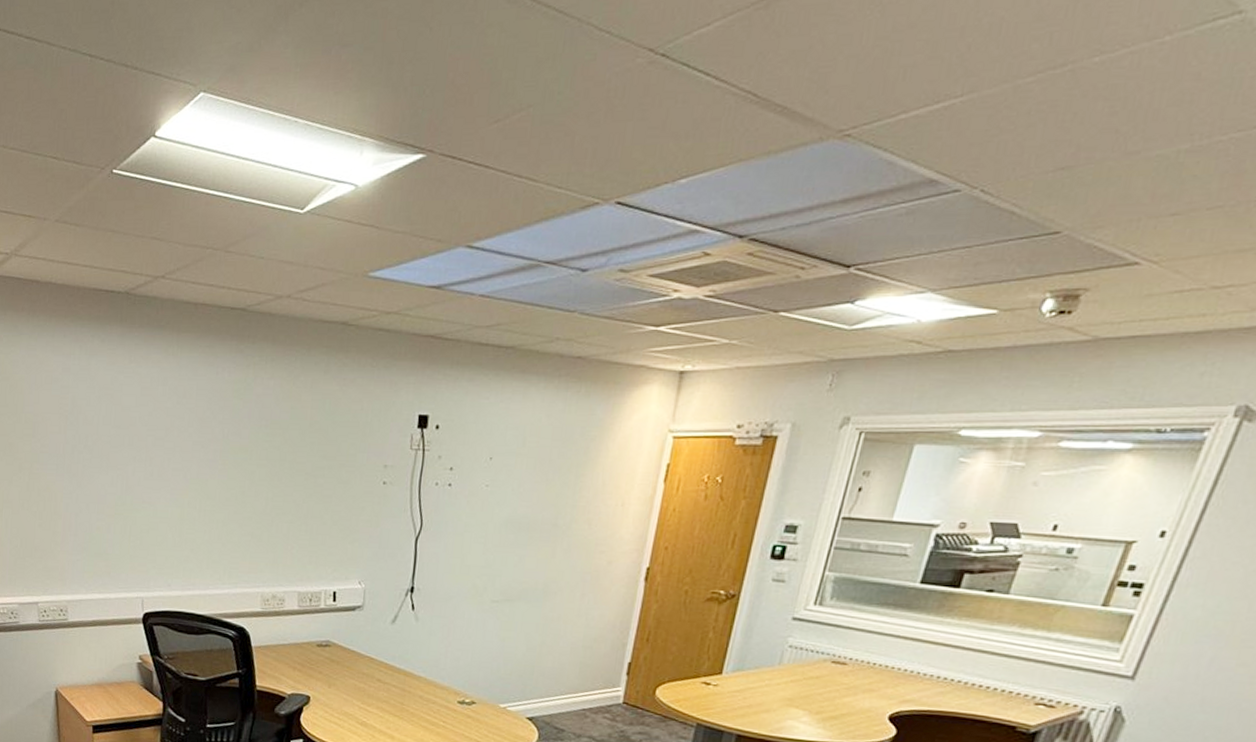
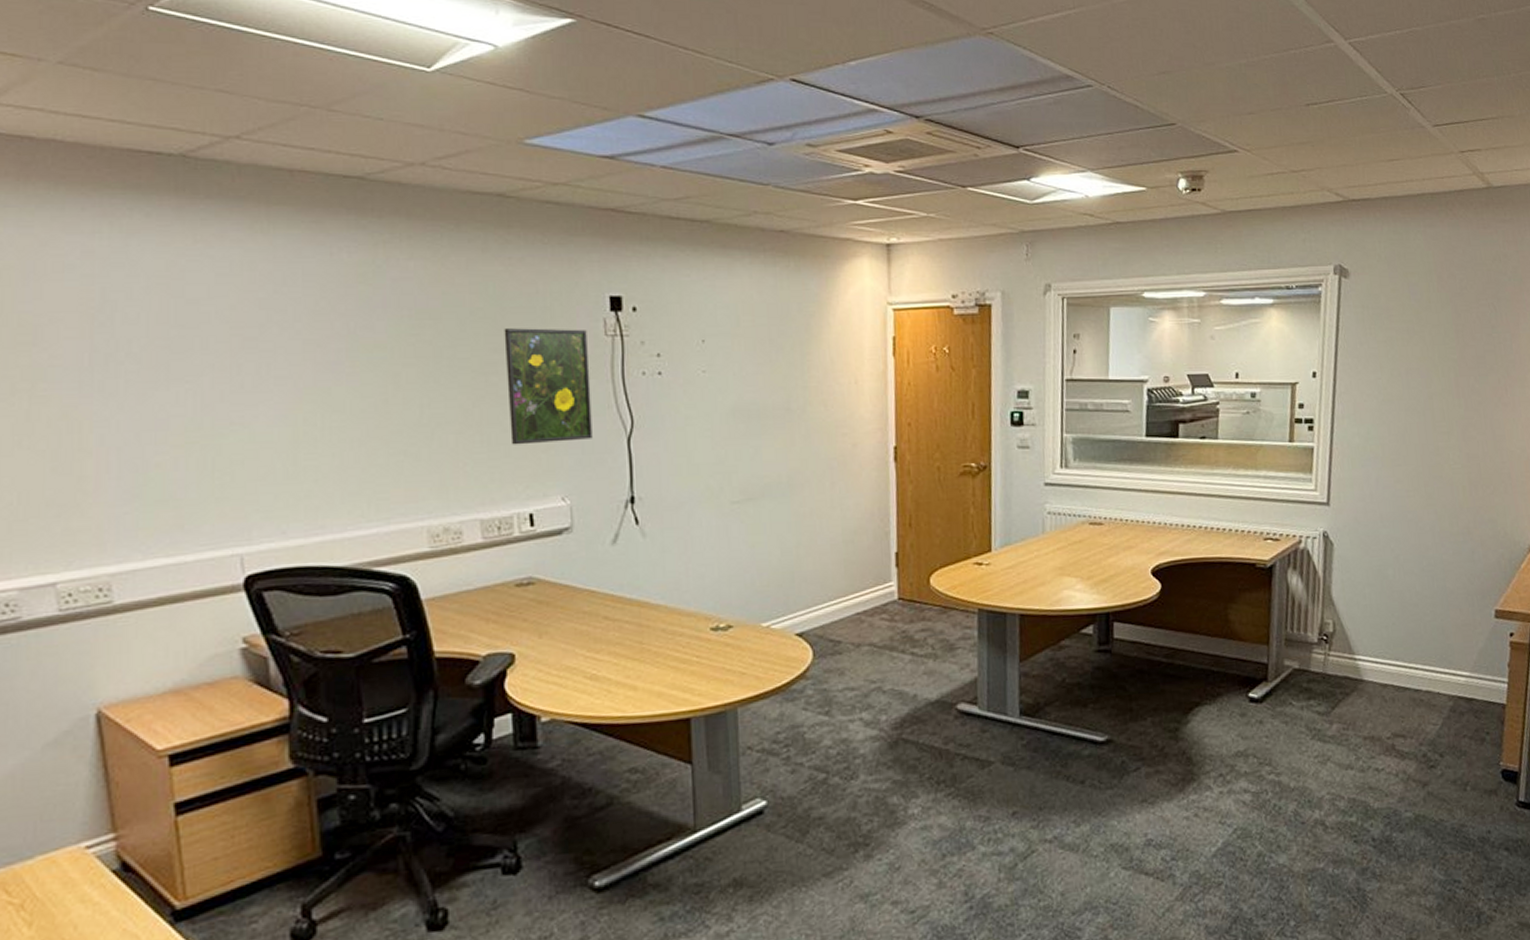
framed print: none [327,439,396,537] -> present [504,328,593,445]

